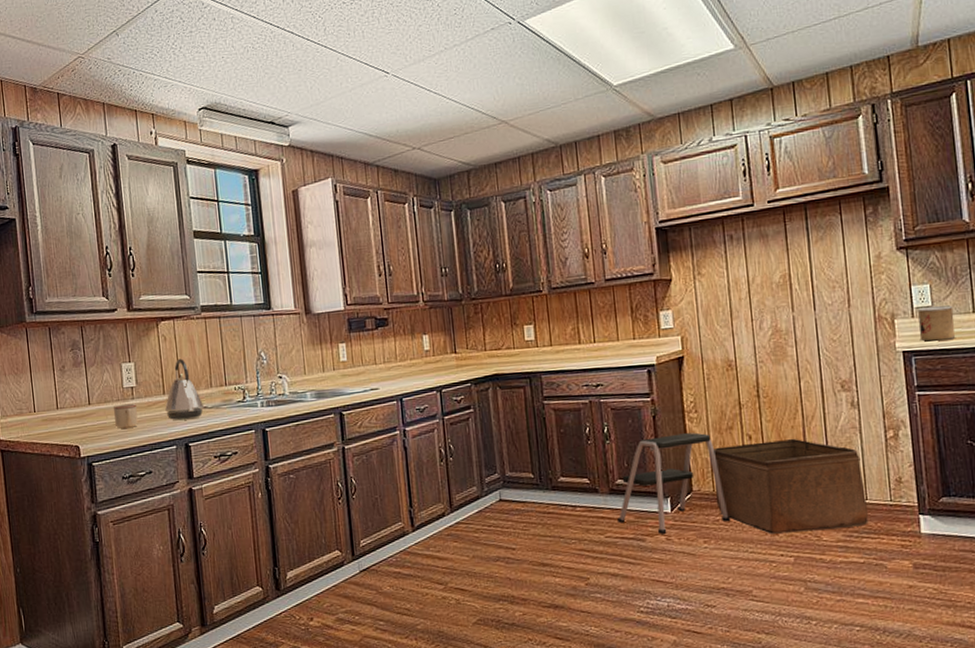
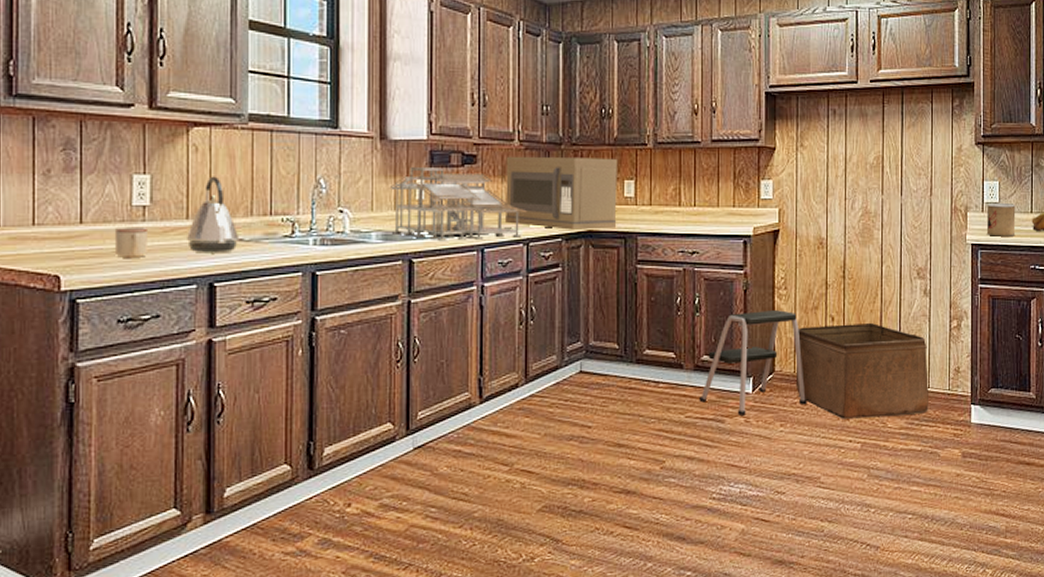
dish rack: none [316,332,437,395] -> present [388,167,527,242]
microwave: none [413,307,521,376] -> present [504,156,617,230]

